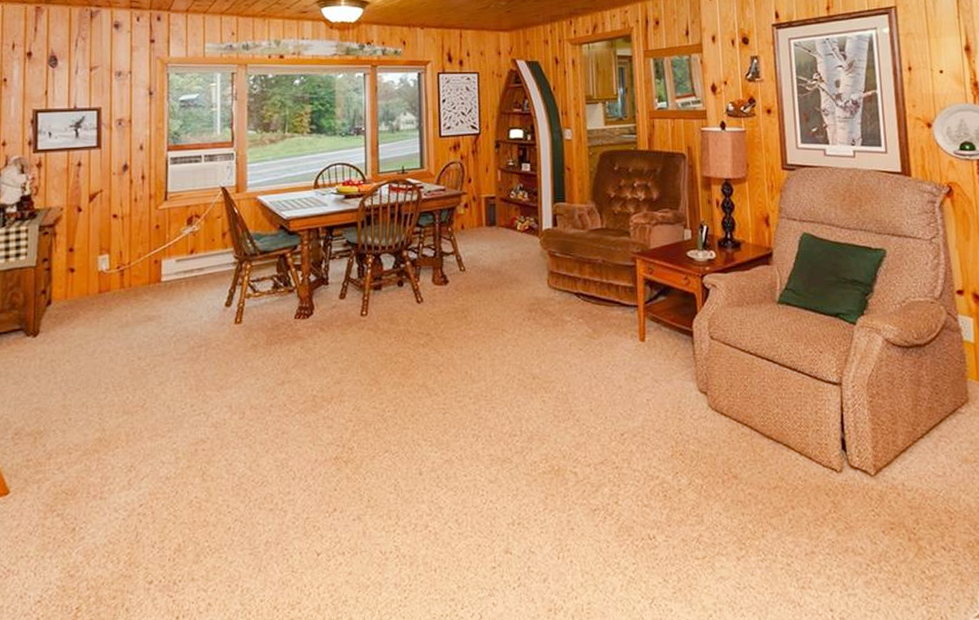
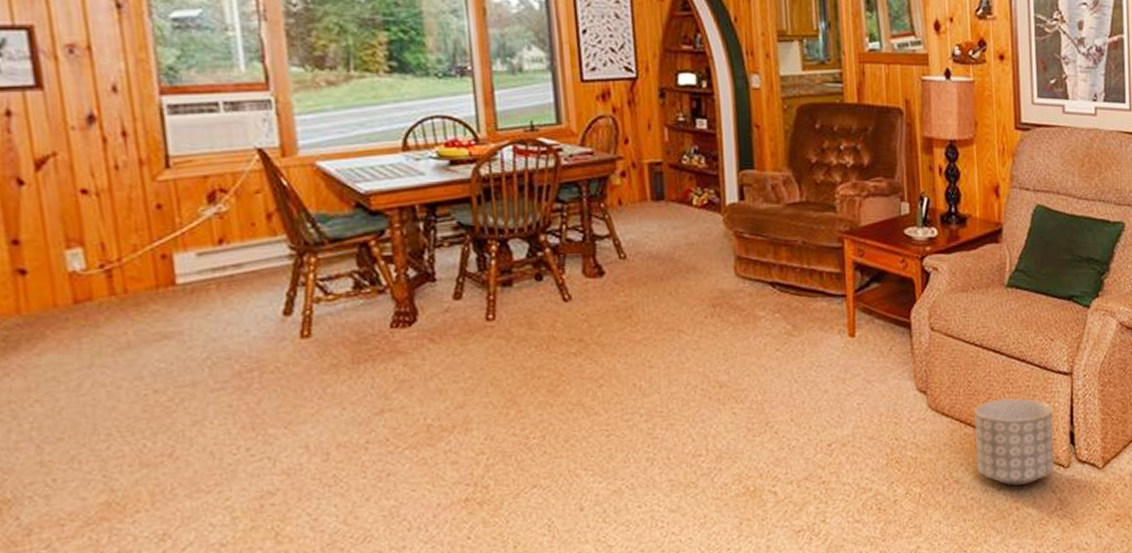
planter: none [750,403,827,487] -> present [974,398,1055,487]

